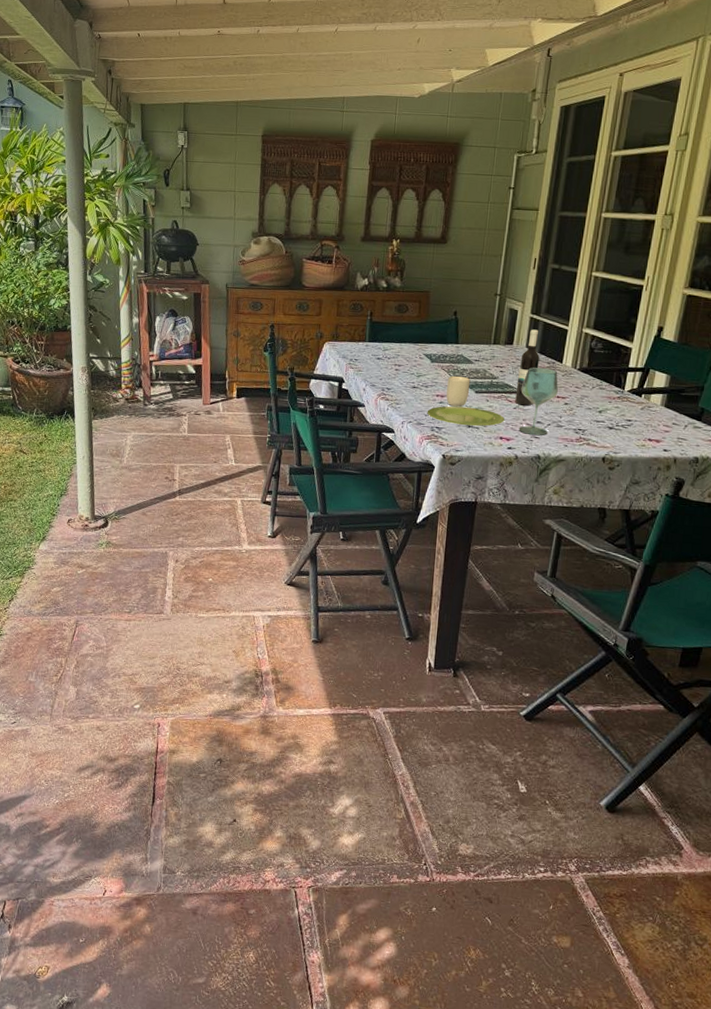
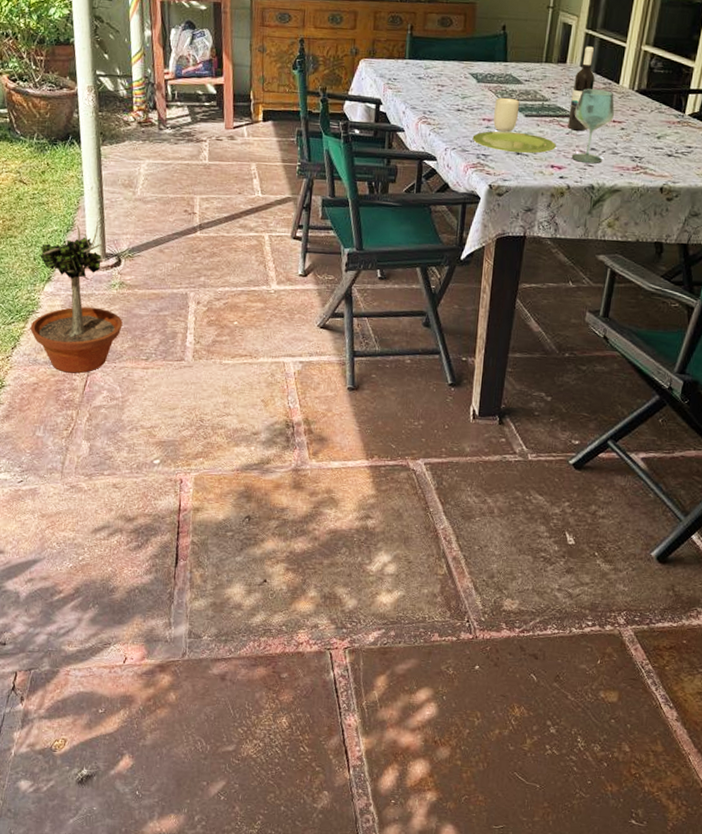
potted tree: none [26,487,109,624] -> present [30,222,123,374]

